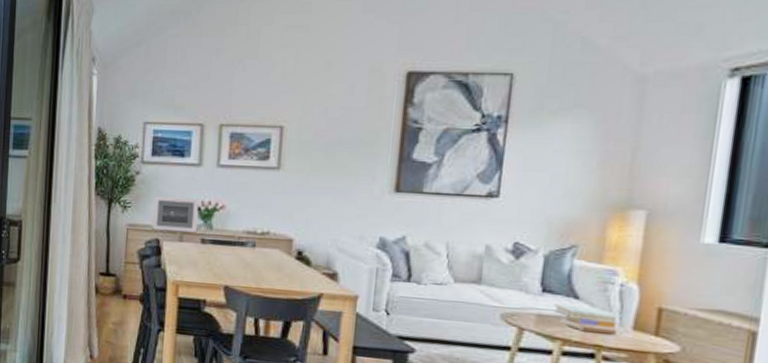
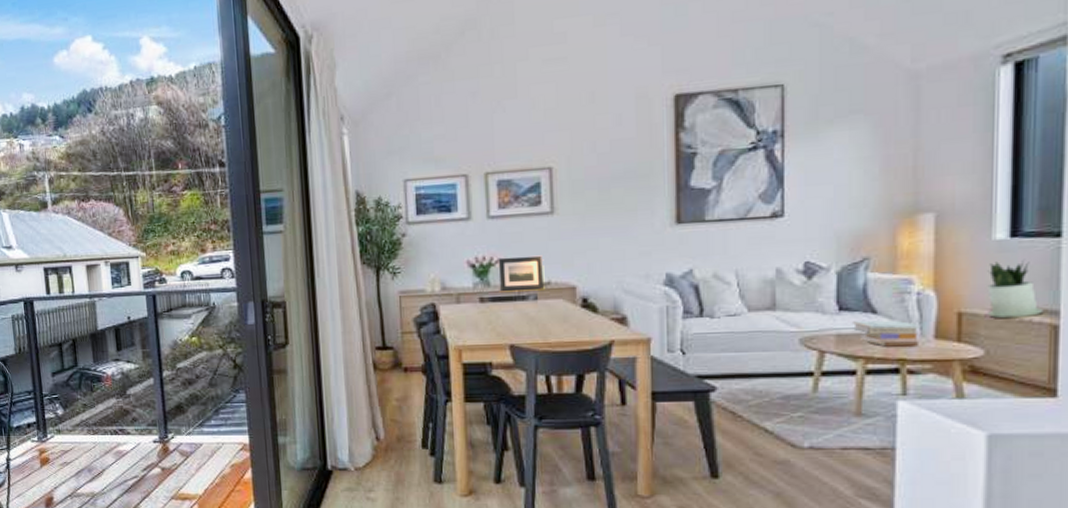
picture frame: present [152,196,199,233] -> none [425,255,473,294]
picture frame: none [222,204,265,239] -> present [498,255,544,291]
planter: none [686,264,745,321] -> present [986,260,1044,319]

